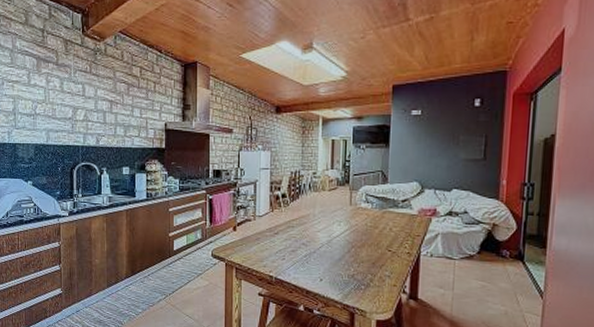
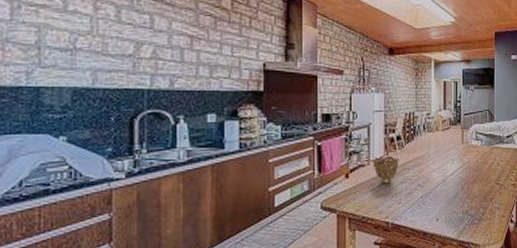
decorative bowl: none [258,213,284,240] -> present [373,156,399,184]

